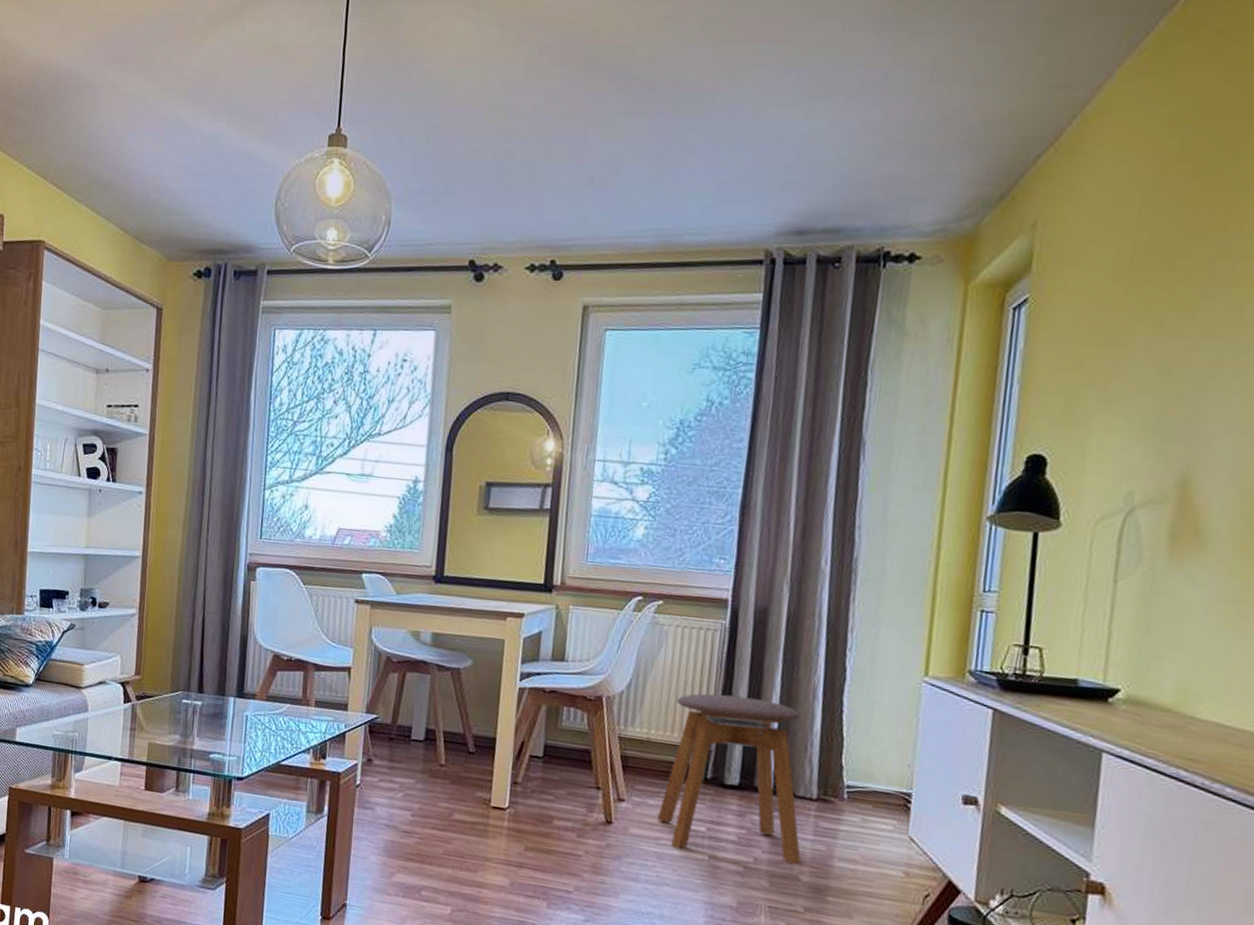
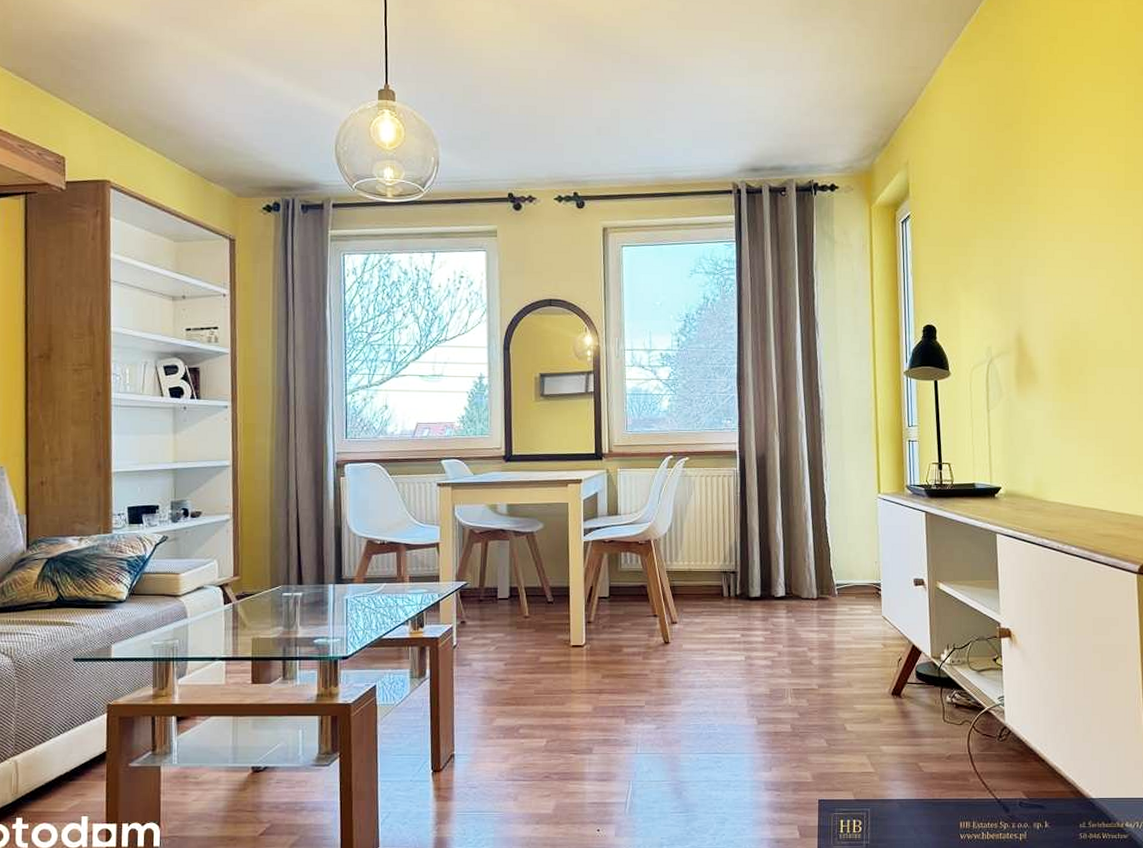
stool: present [657,693,802,864] -> none [703,526,812,655]

